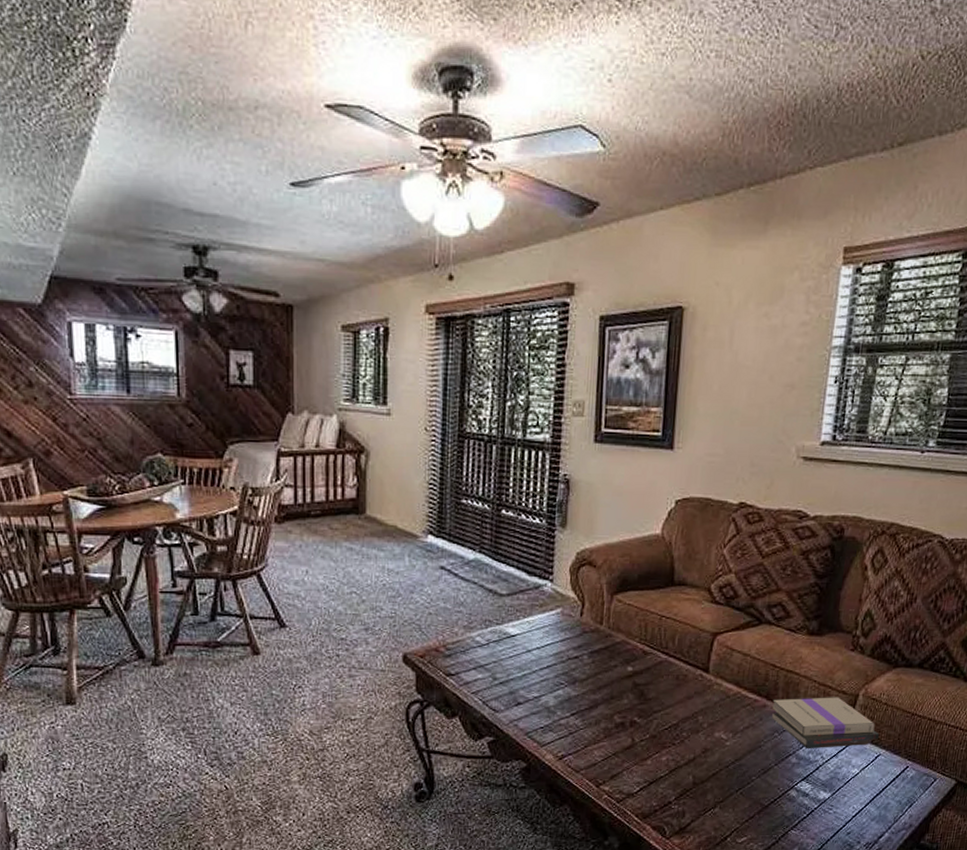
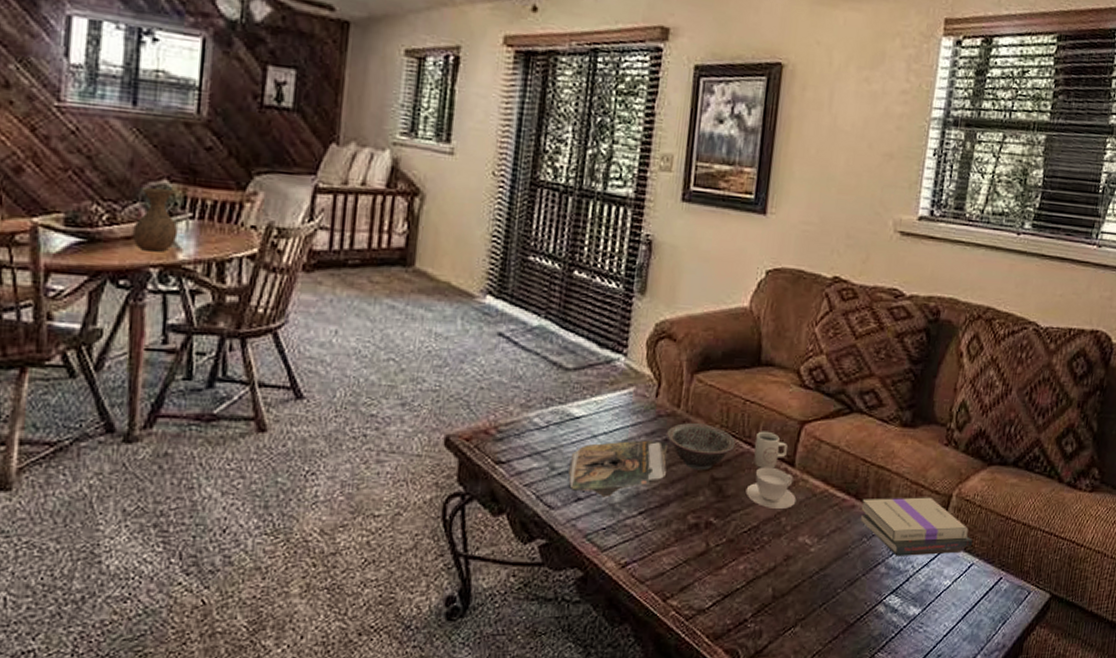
vase: none [139,460,175,513] -> present [132,187,178,252]
magazine: none [509,653,594,702] -> present [568,440,669,497]
decorative bowl: none [591,638,655,678] -> present [665,423,737,471]
teacup: none [665,673,712,709] -> present [745,467,797,509]
mug: none [670,642,702,675] -> present [753,431,788,468]

